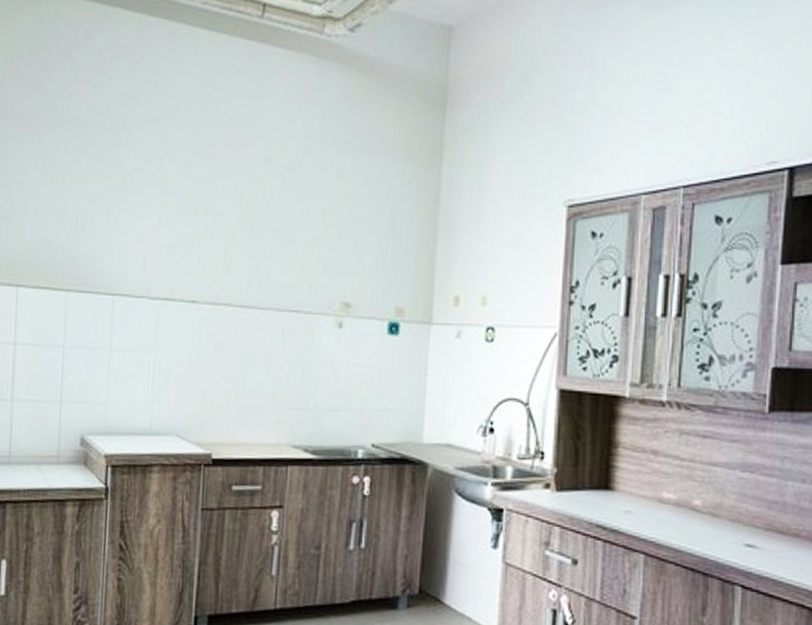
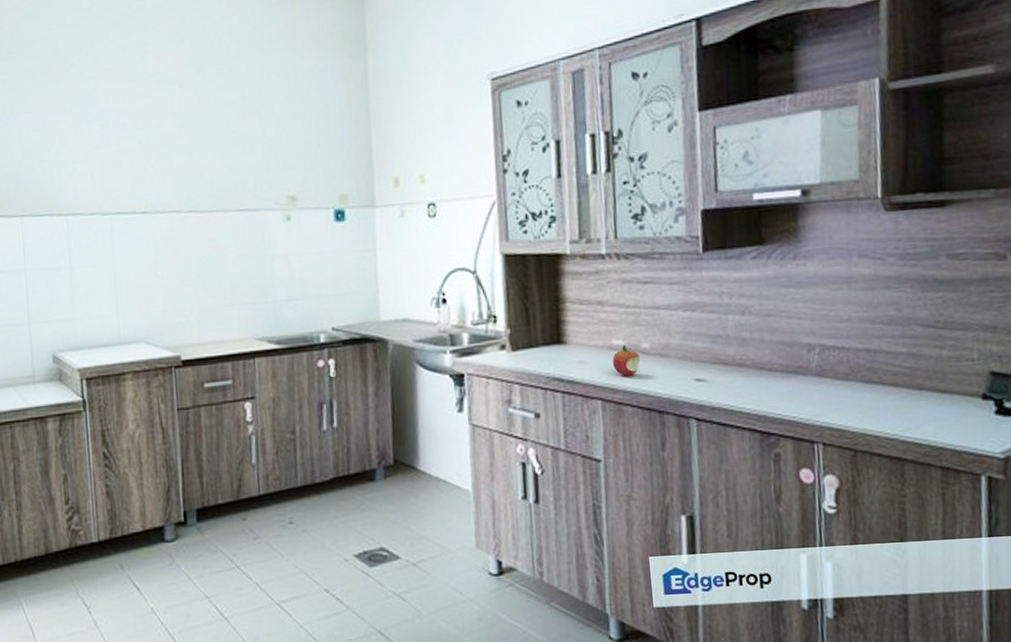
fruit: none [660,498,690,532] -> present [612,344,641,376]

